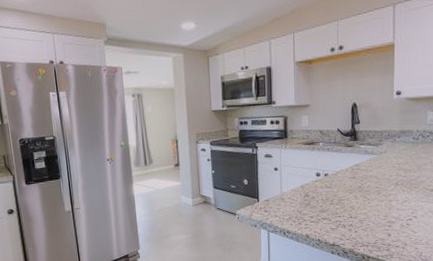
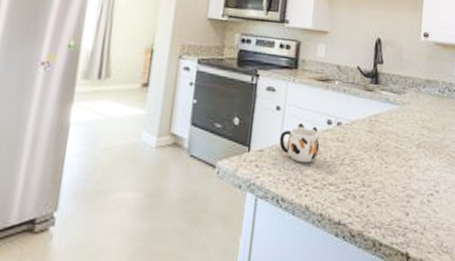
mug: none [280,177,312,206] -> present [279,123,320,163]

